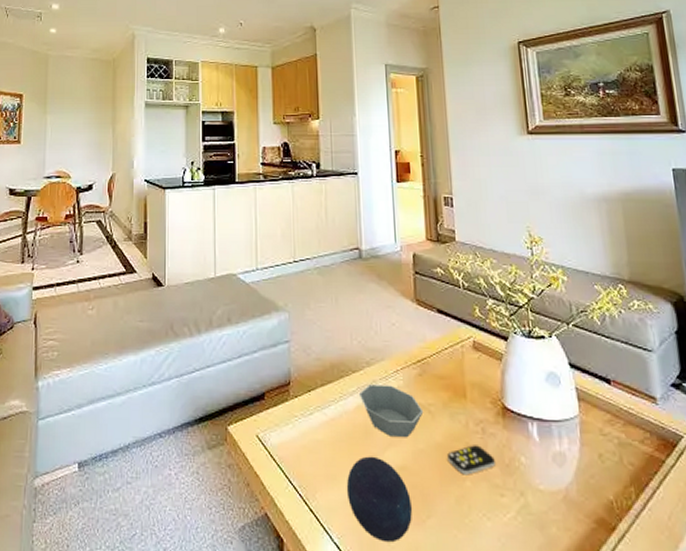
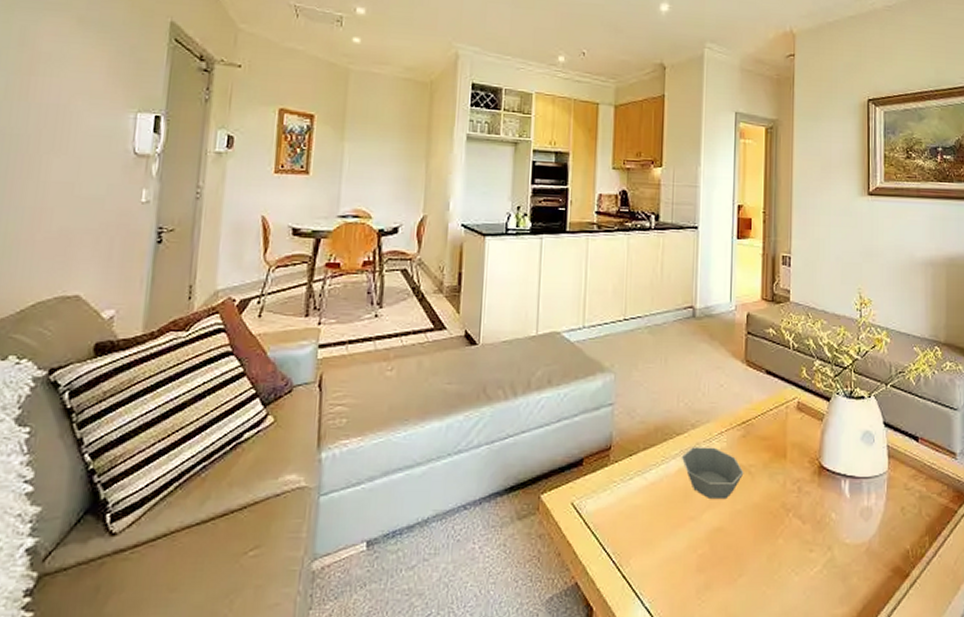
decorative orb: present [346,456,413,543] -> none [661,519,726,604]
remote control: present [447,445,495,475] -> none [763,503,807,533]

